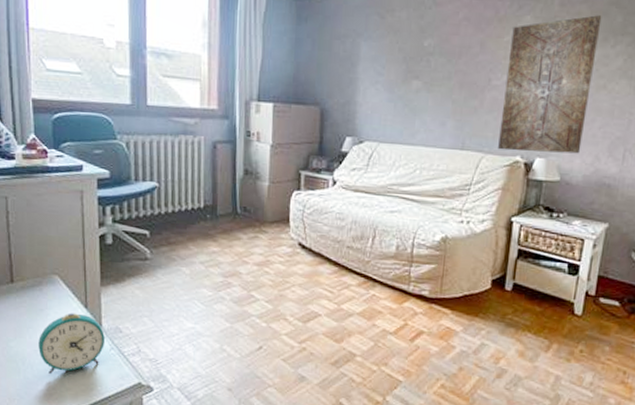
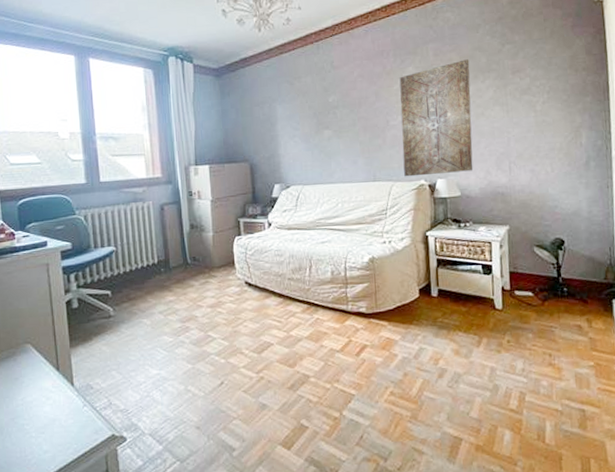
alarm clock: present [38,313,105,374] -> none [15,377,78,439]

